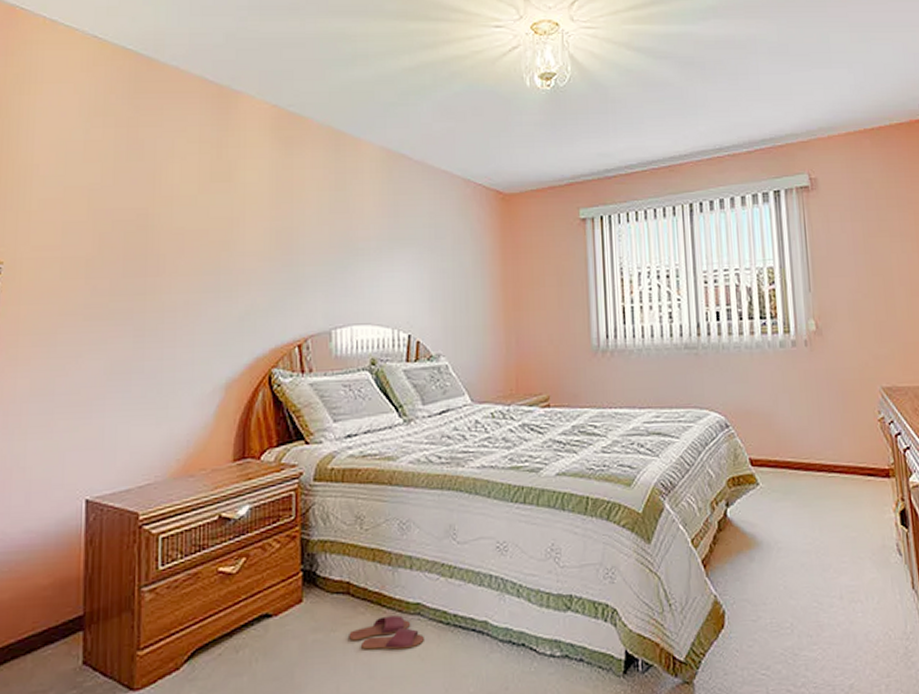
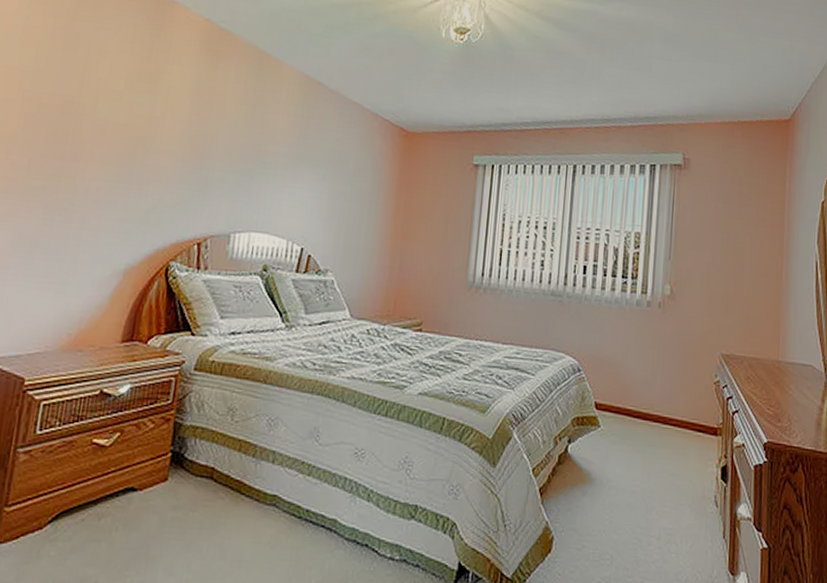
slippers: present [349,615,424,650] -> none [206,503,276,536]

